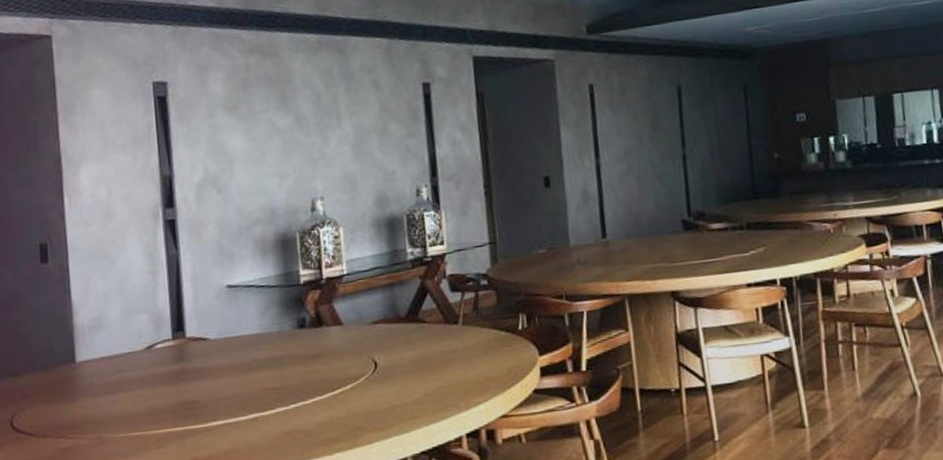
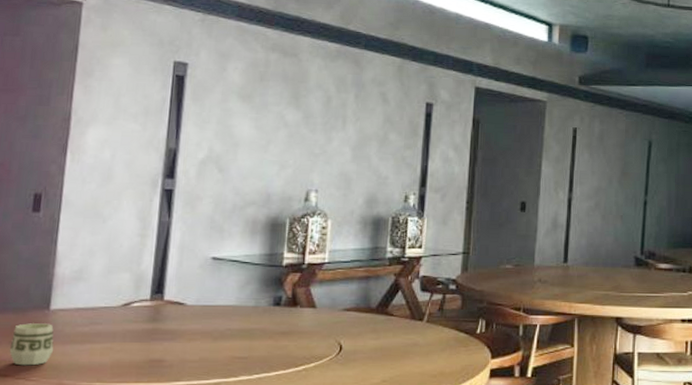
cup: none [44,377,87,424] -> present [9,323,54,366]

